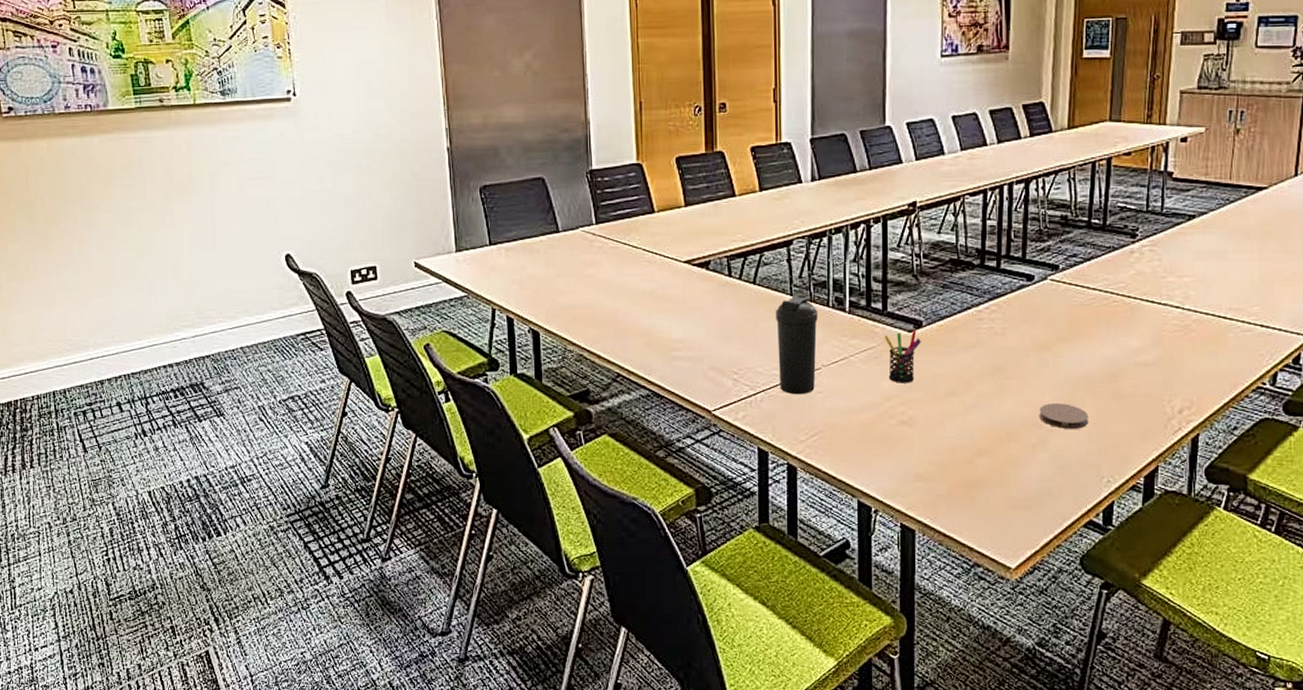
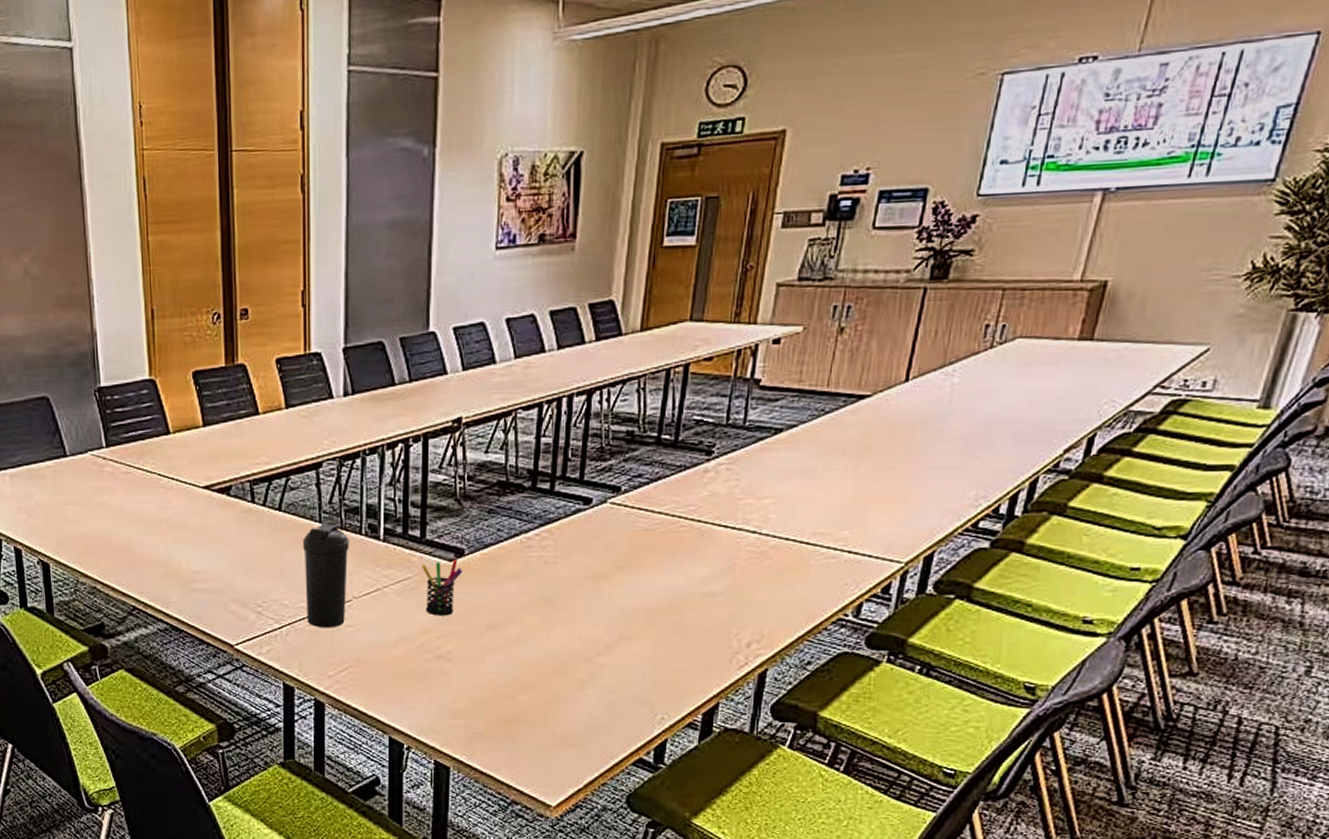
coaster: present [1039,403,1089,429] -> none [590,637,645,664]

